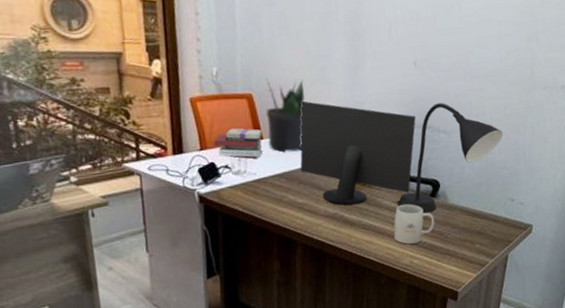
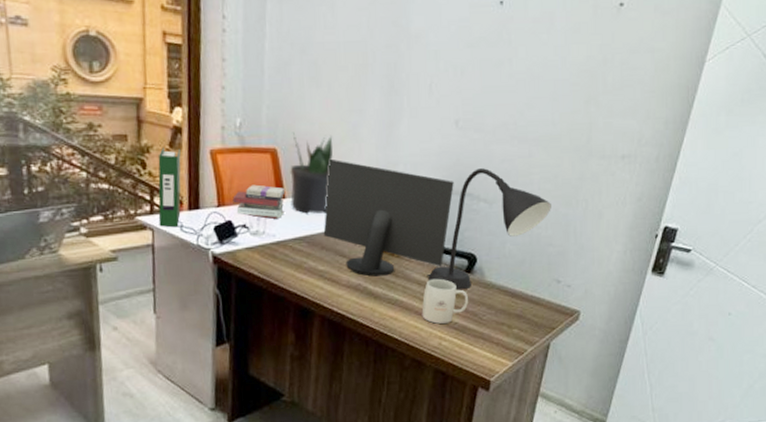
binder: none [140,98,166,172] -> present [158,147,181,228]

